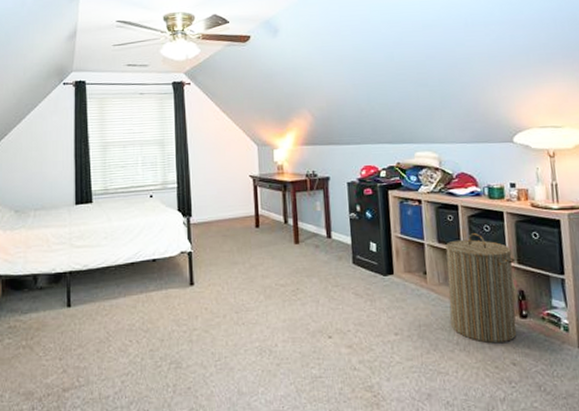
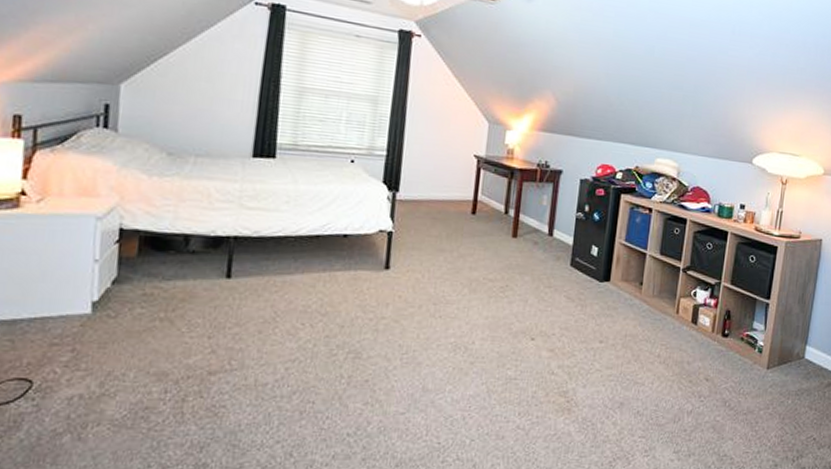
laundry hamper: present [445,233,517,344] -> none [656,249,729,359]

